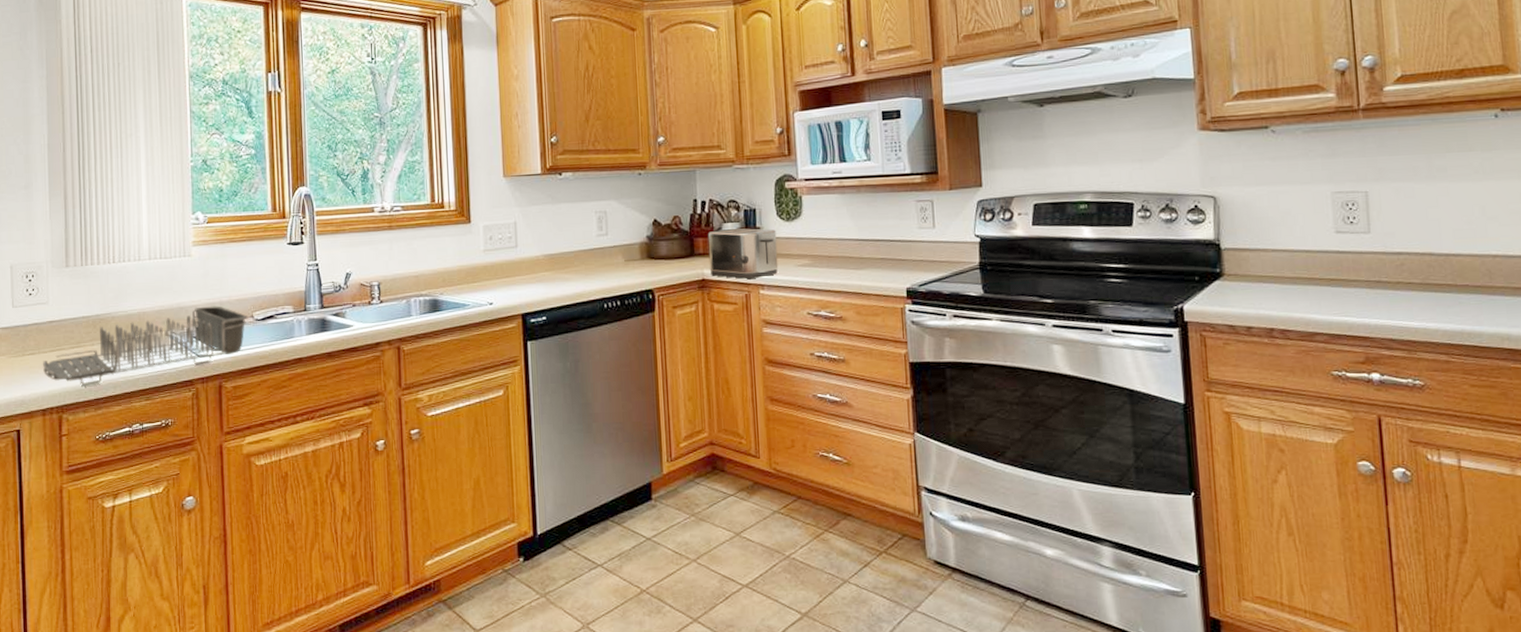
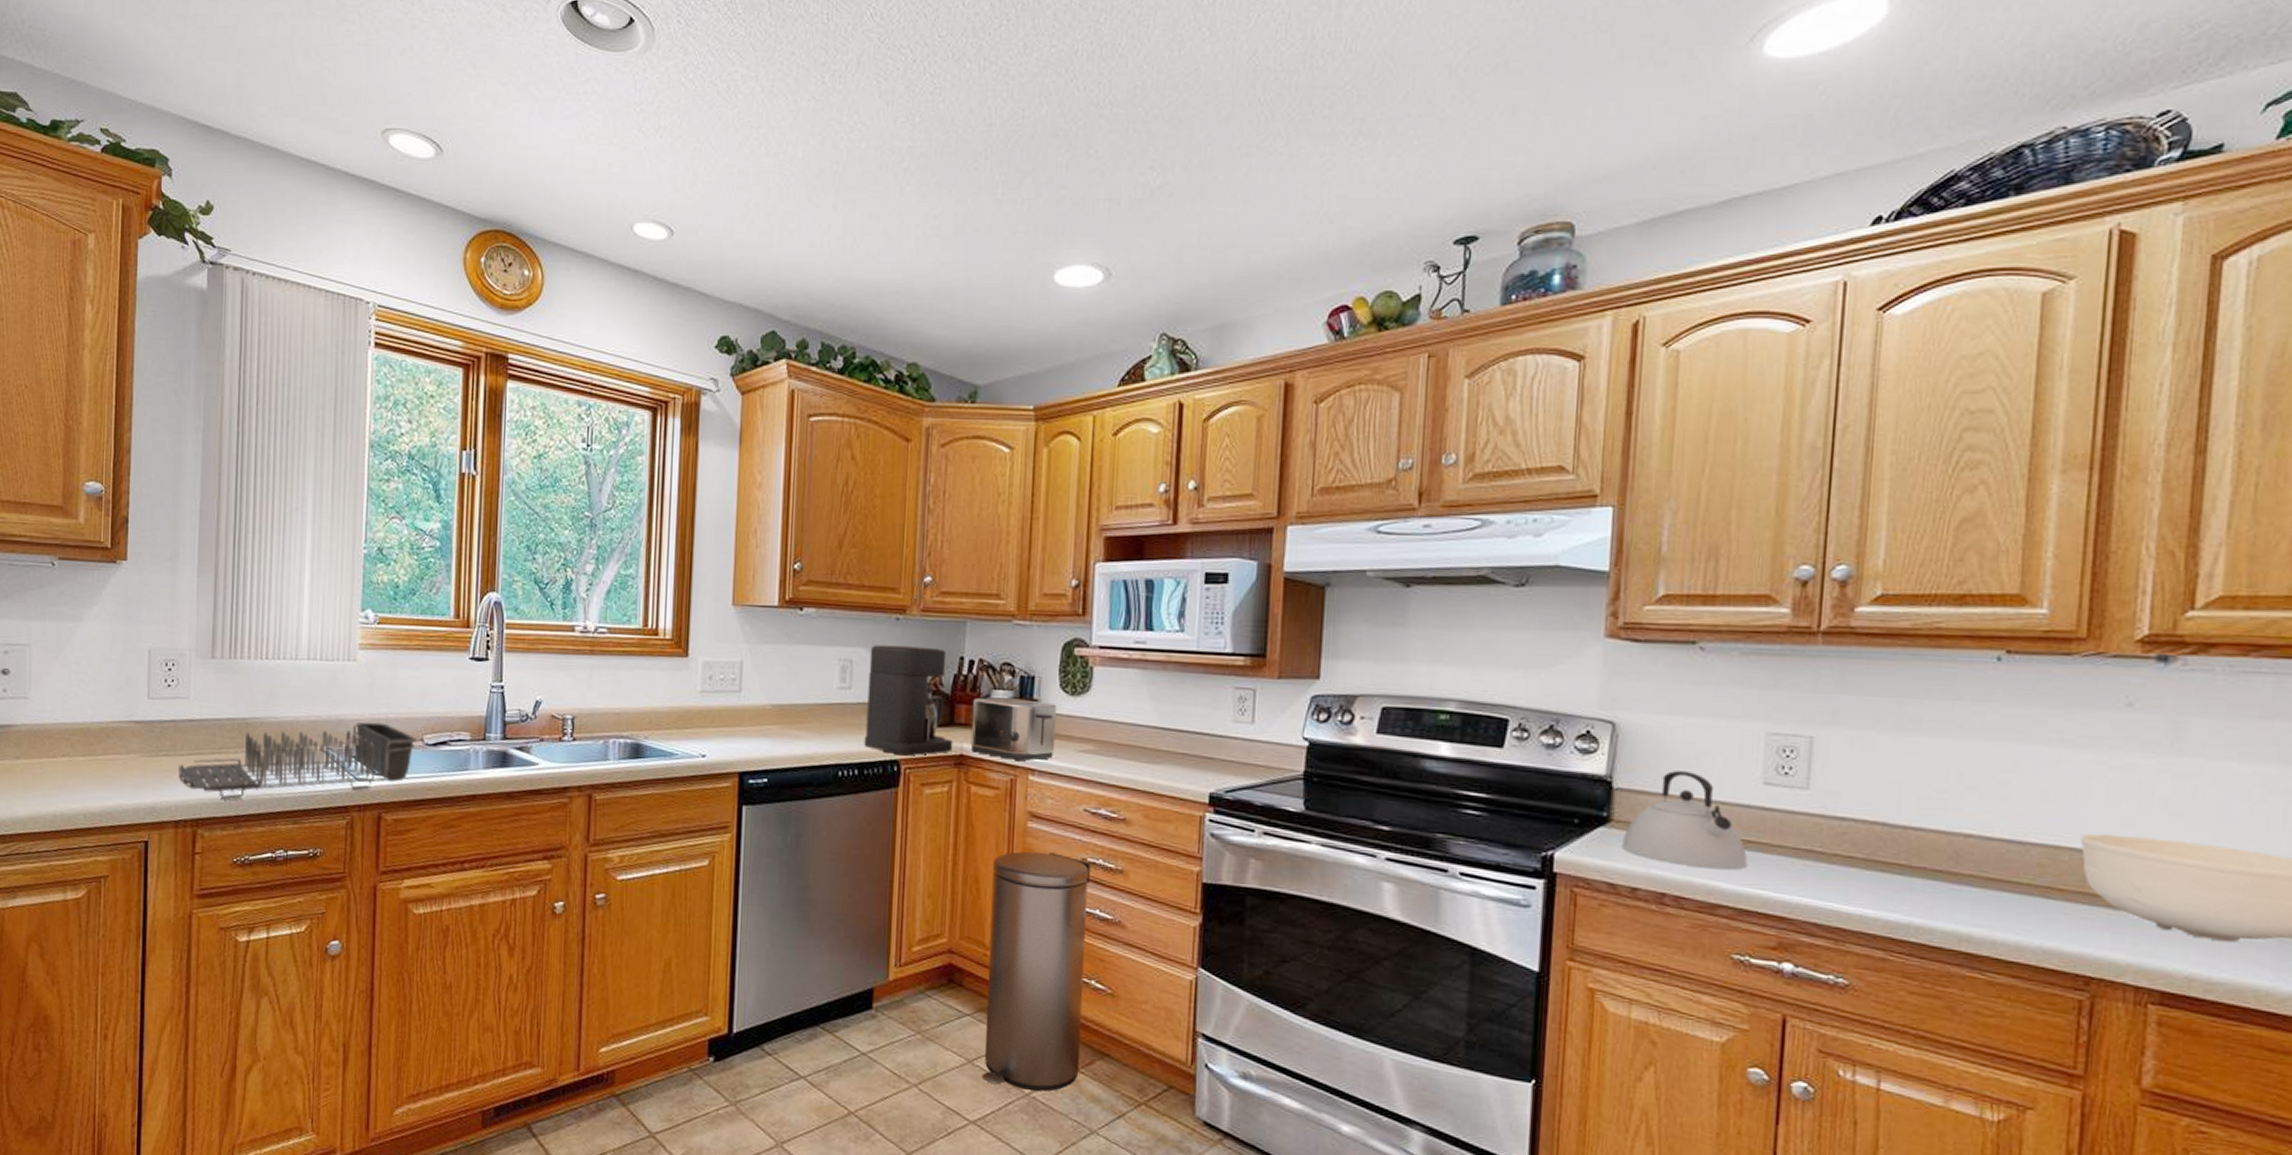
coffee maker: none [620,194,696,285] -> present [864,645,953,756]
pedal bin: none [738,351,828,552] -> present [981,851,1090,1092]
kettle: none [1234,229,1333,305] -> present [1621,771,1748,871]

